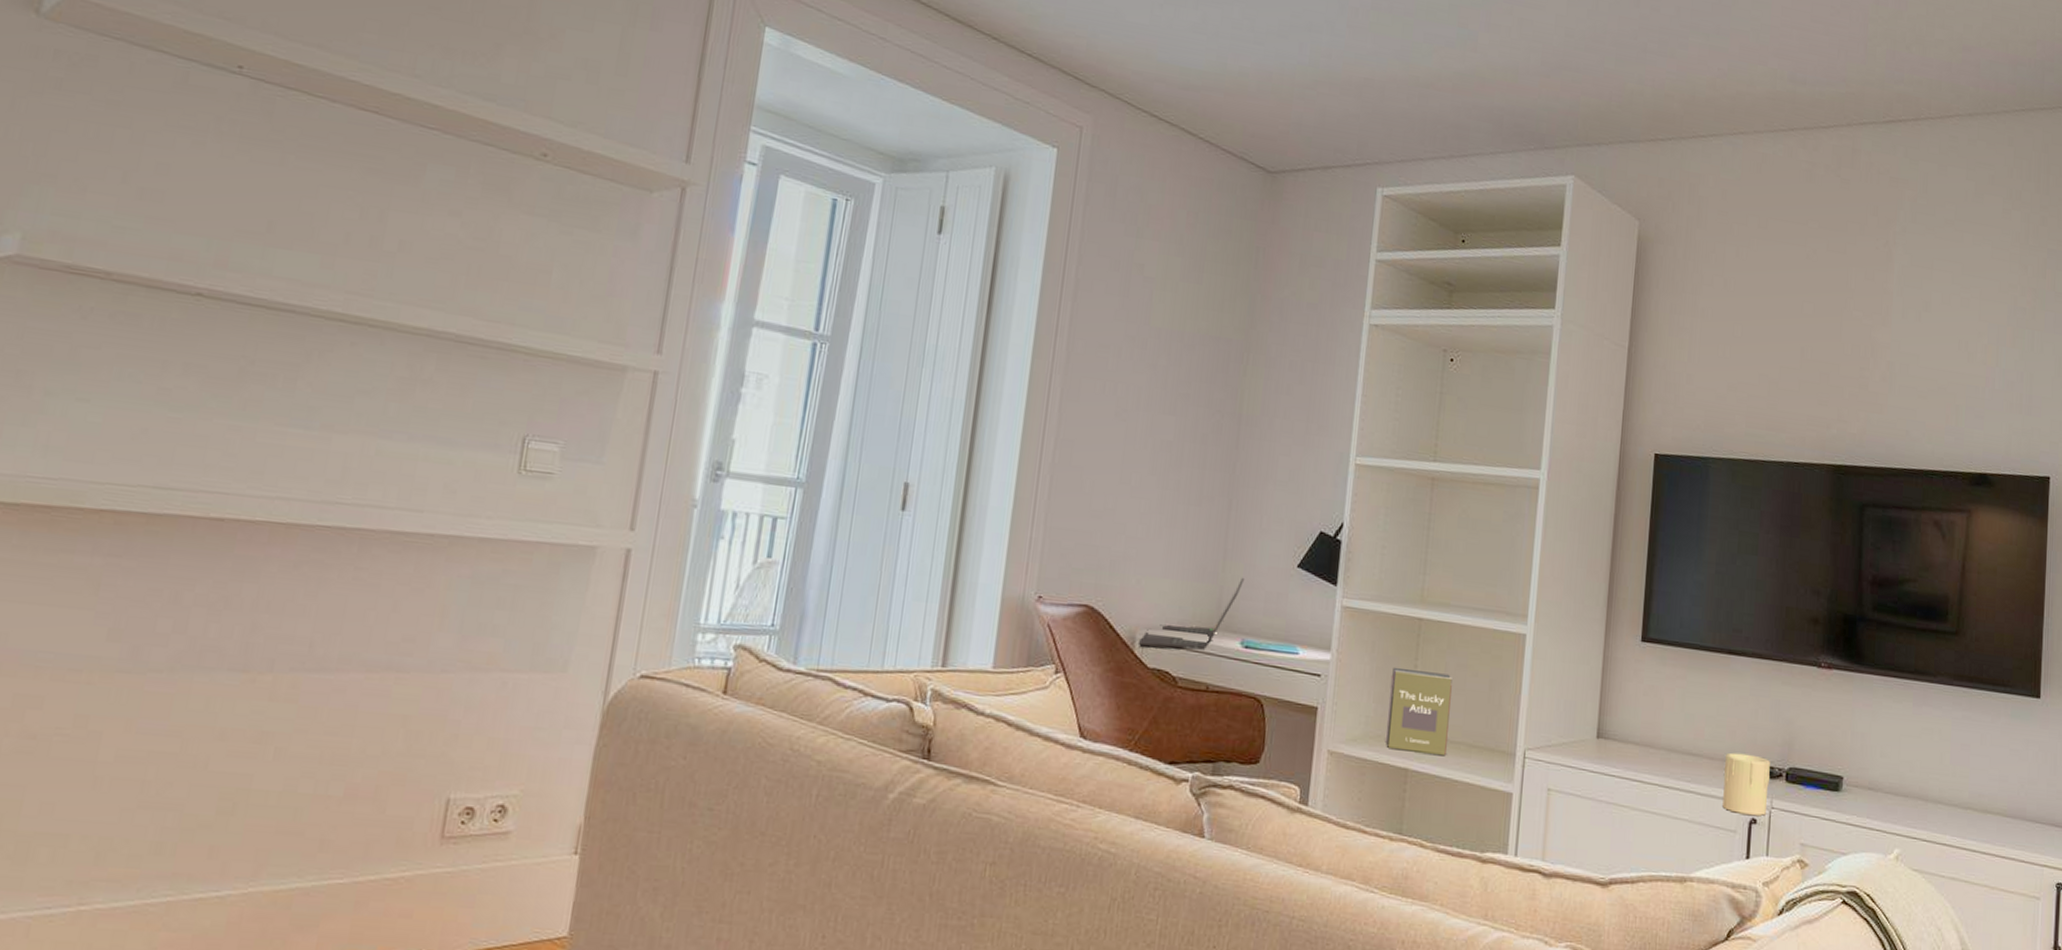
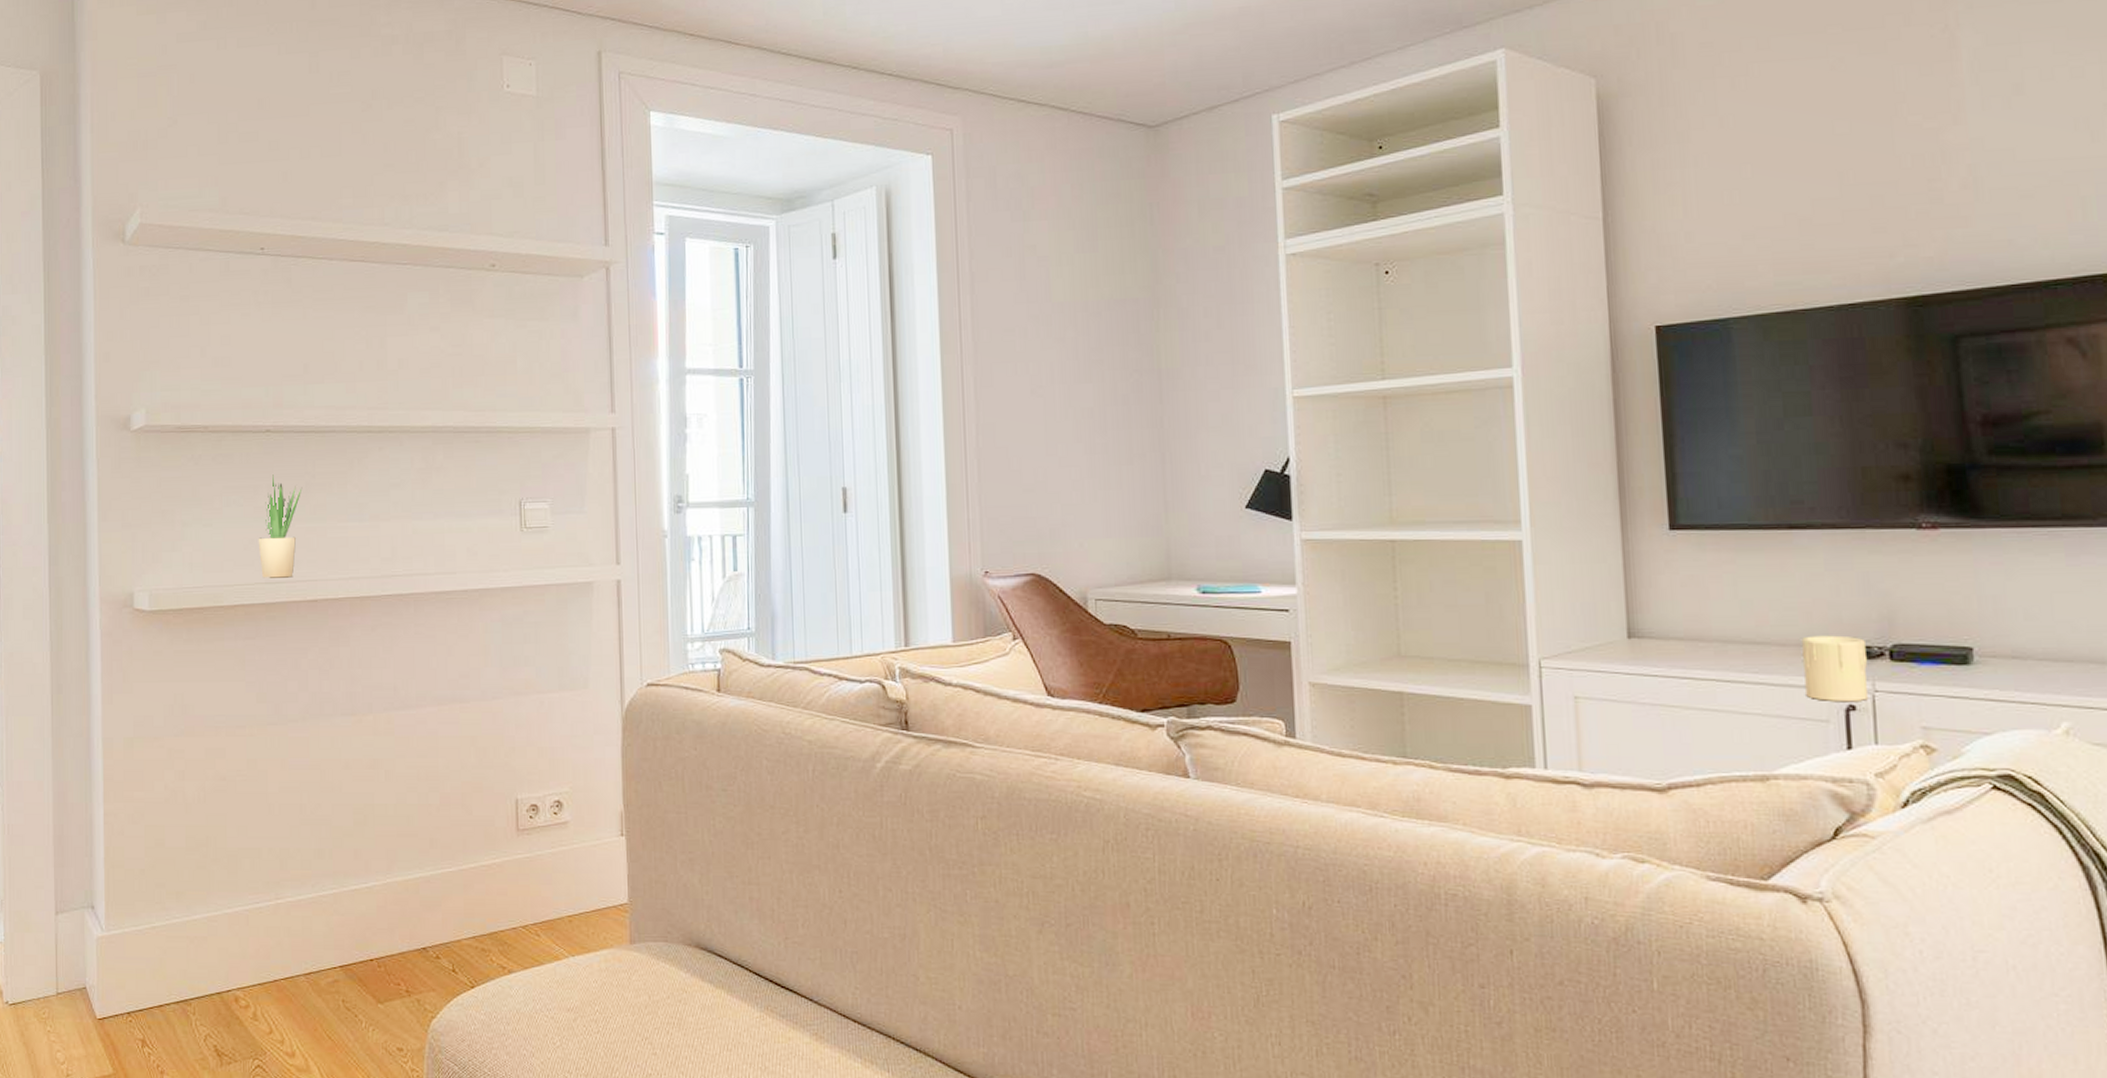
potted plant: none [150,350,234,486] -> present [258,474,303,578]
laptop: present [1138,577,1244,651] -> none [1090,526,1190,605]
books: present [1385,667,1452,757] -> none [1368,592,1445,676]

